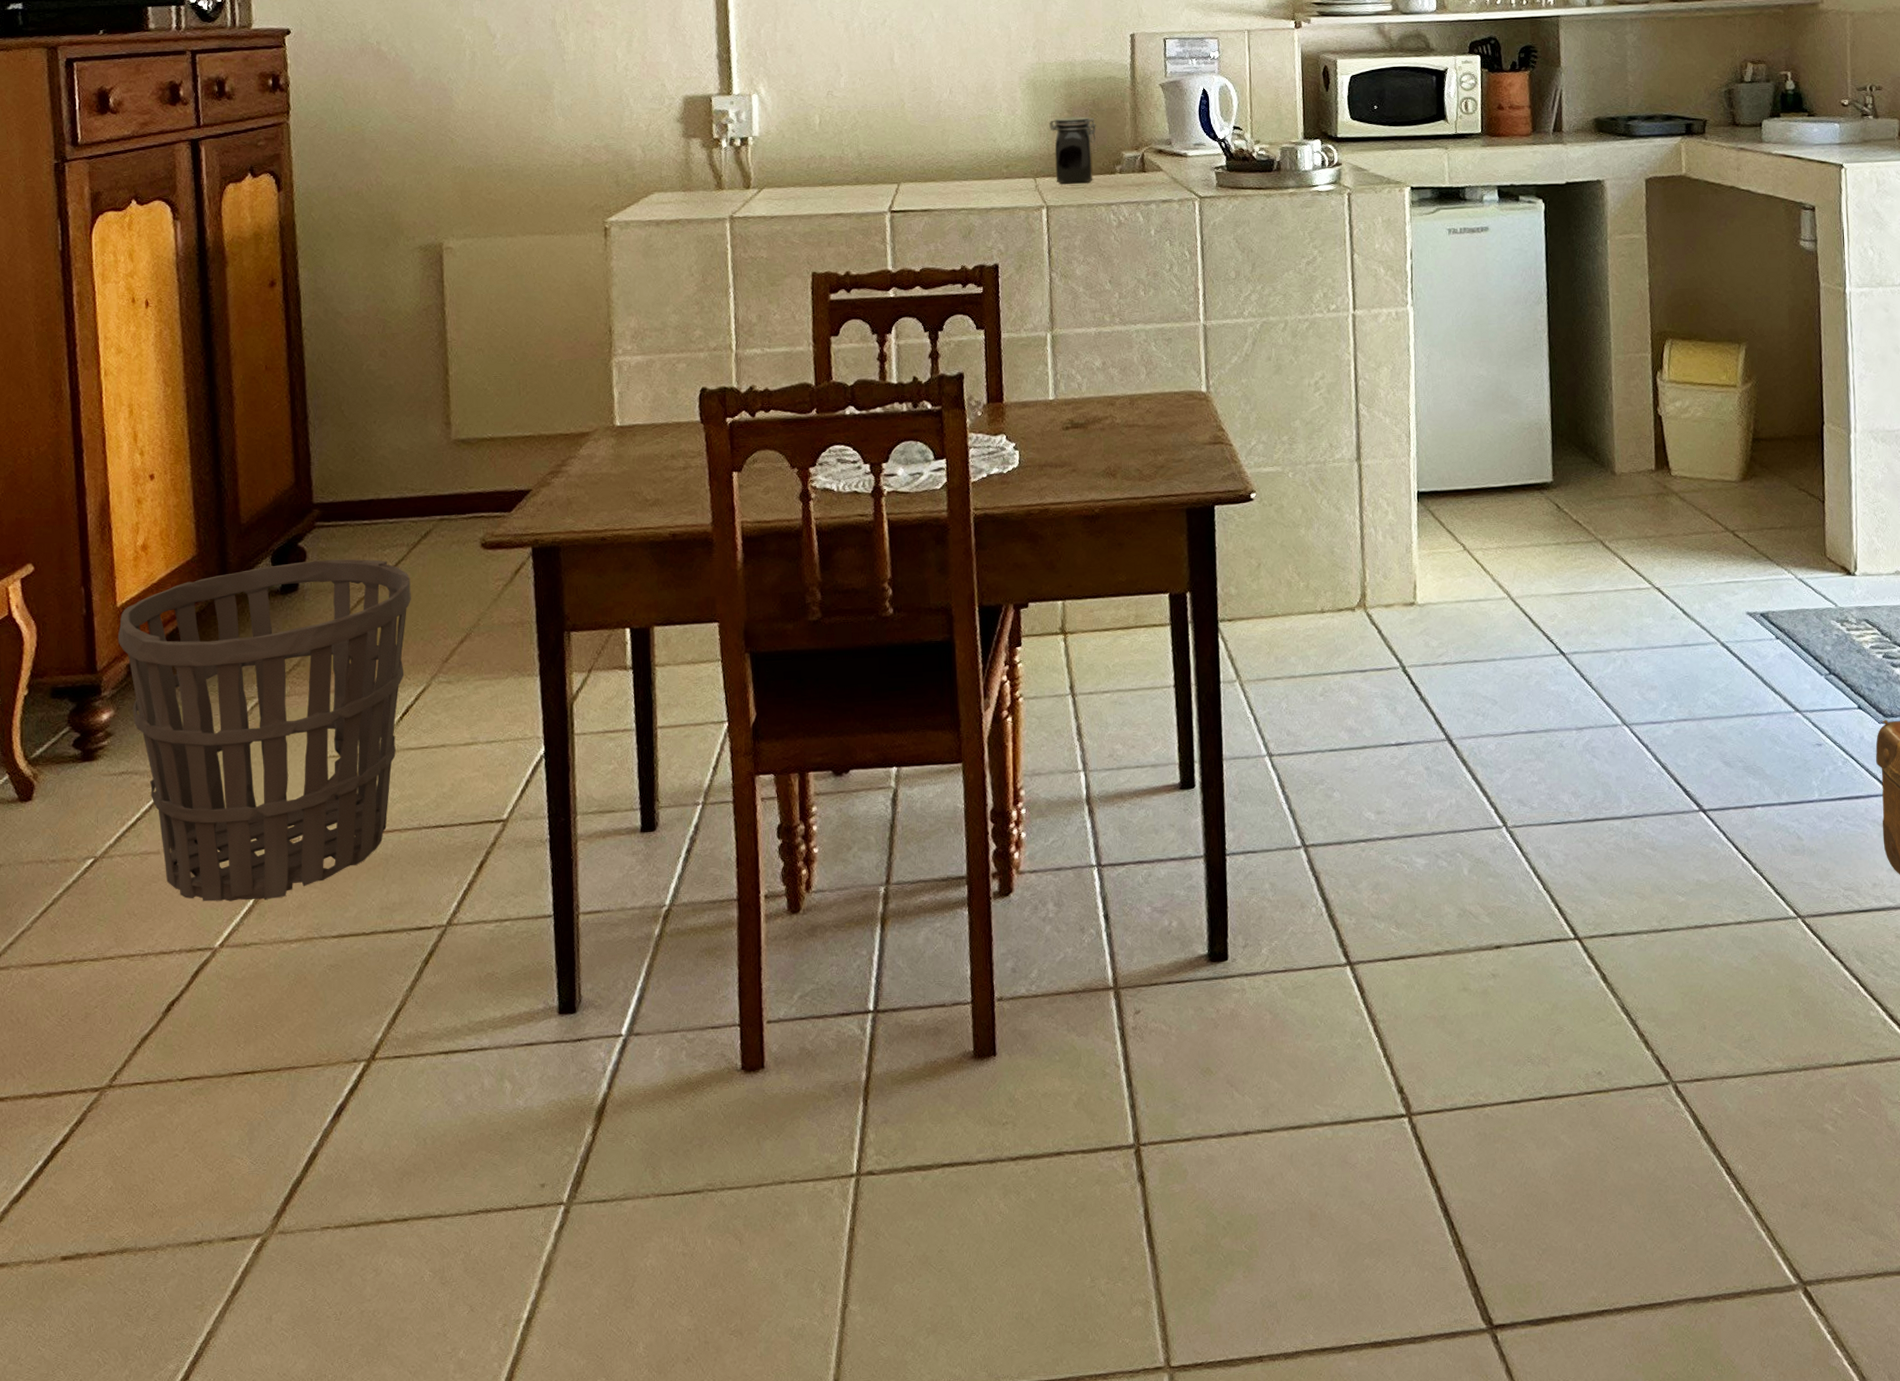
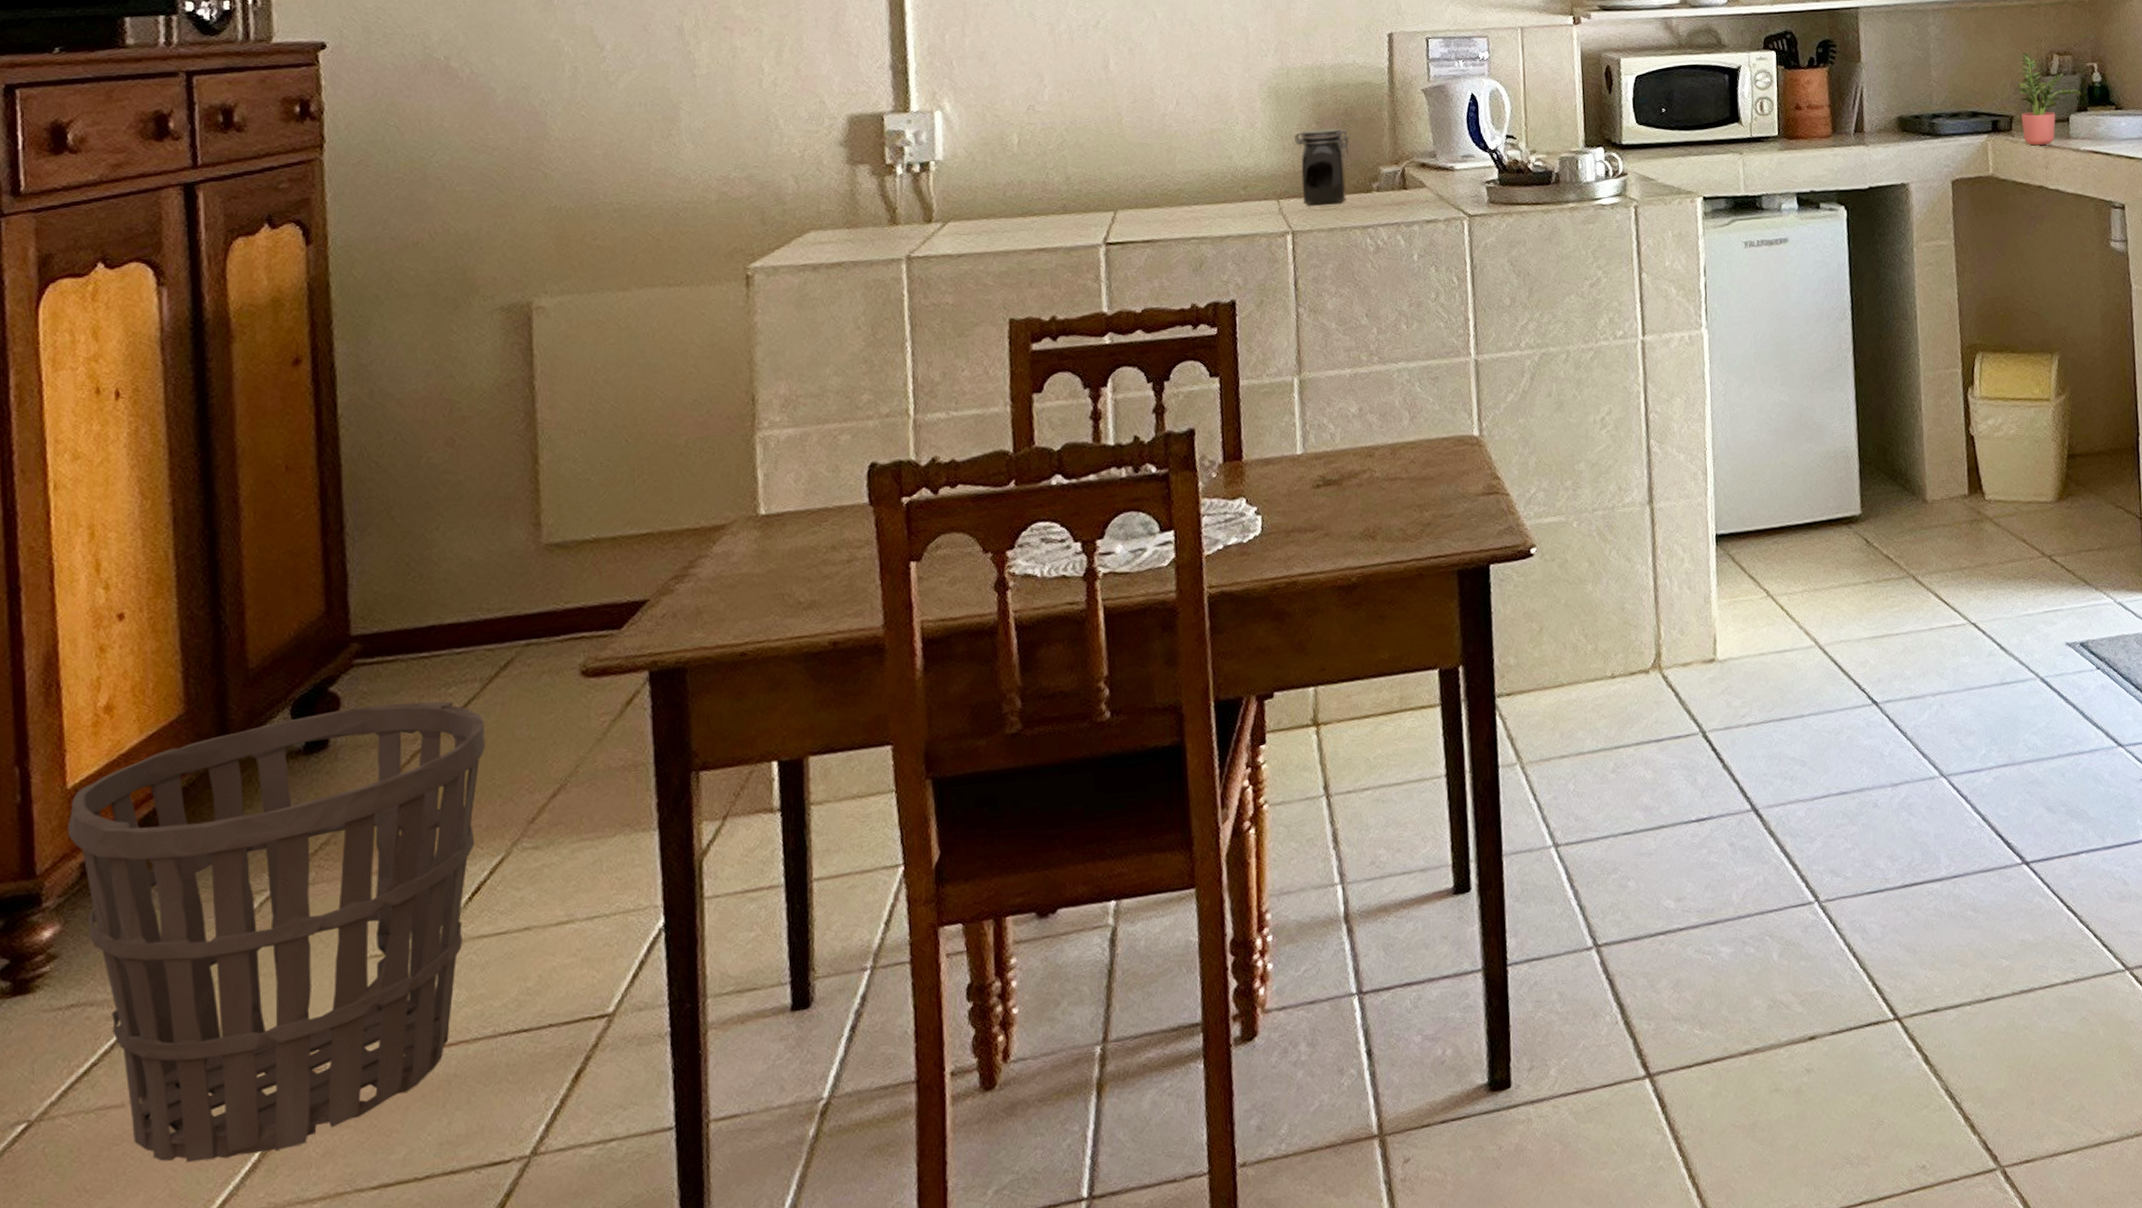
potted plant: none [1711,59,1775,148] -> present [2017,51,2082,146]

